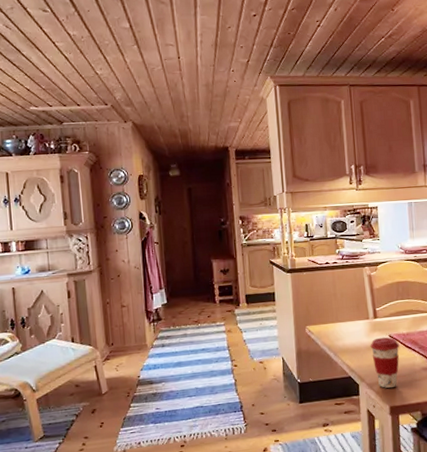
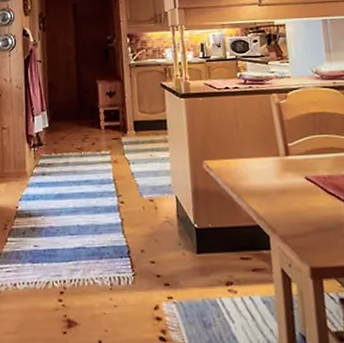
coffee cup: present [370,336,400,389] -> none [282,179,320,244]

